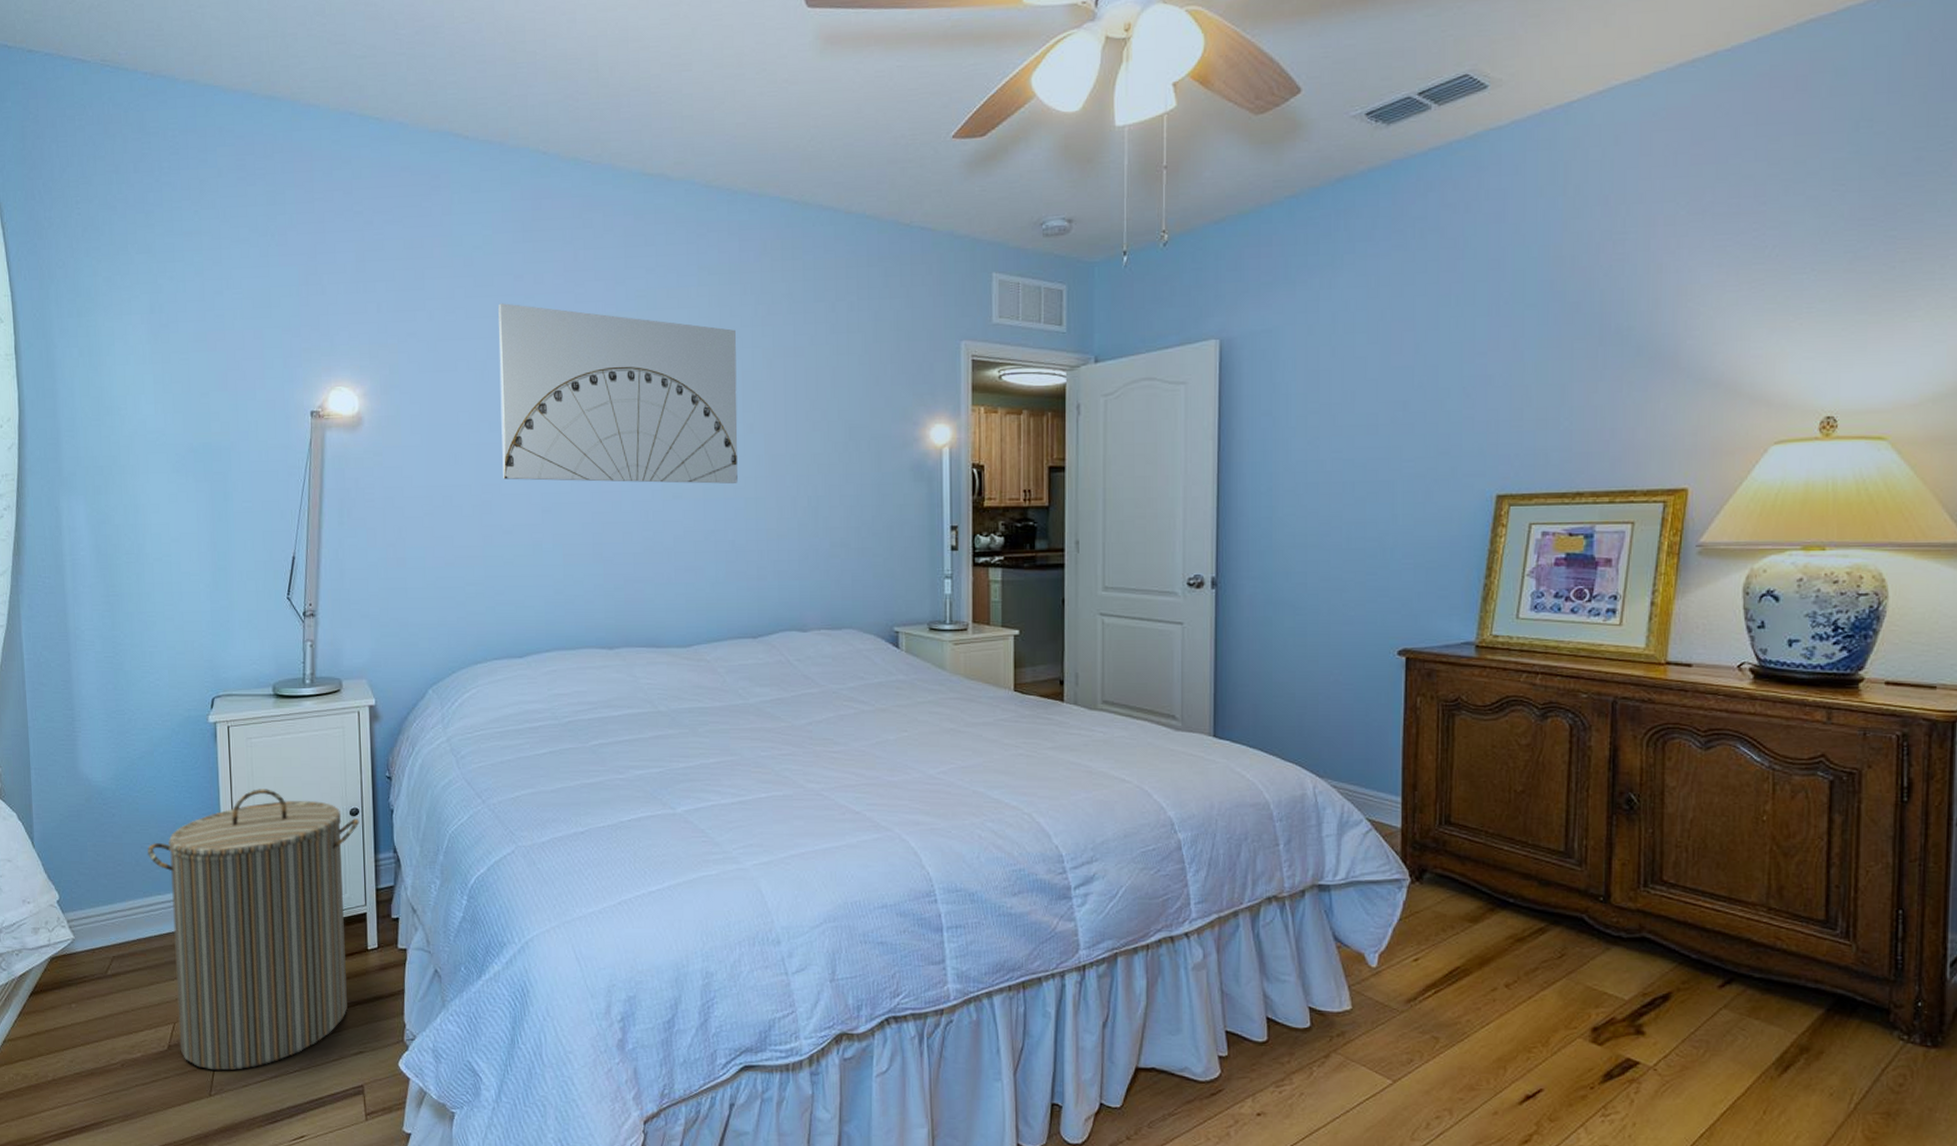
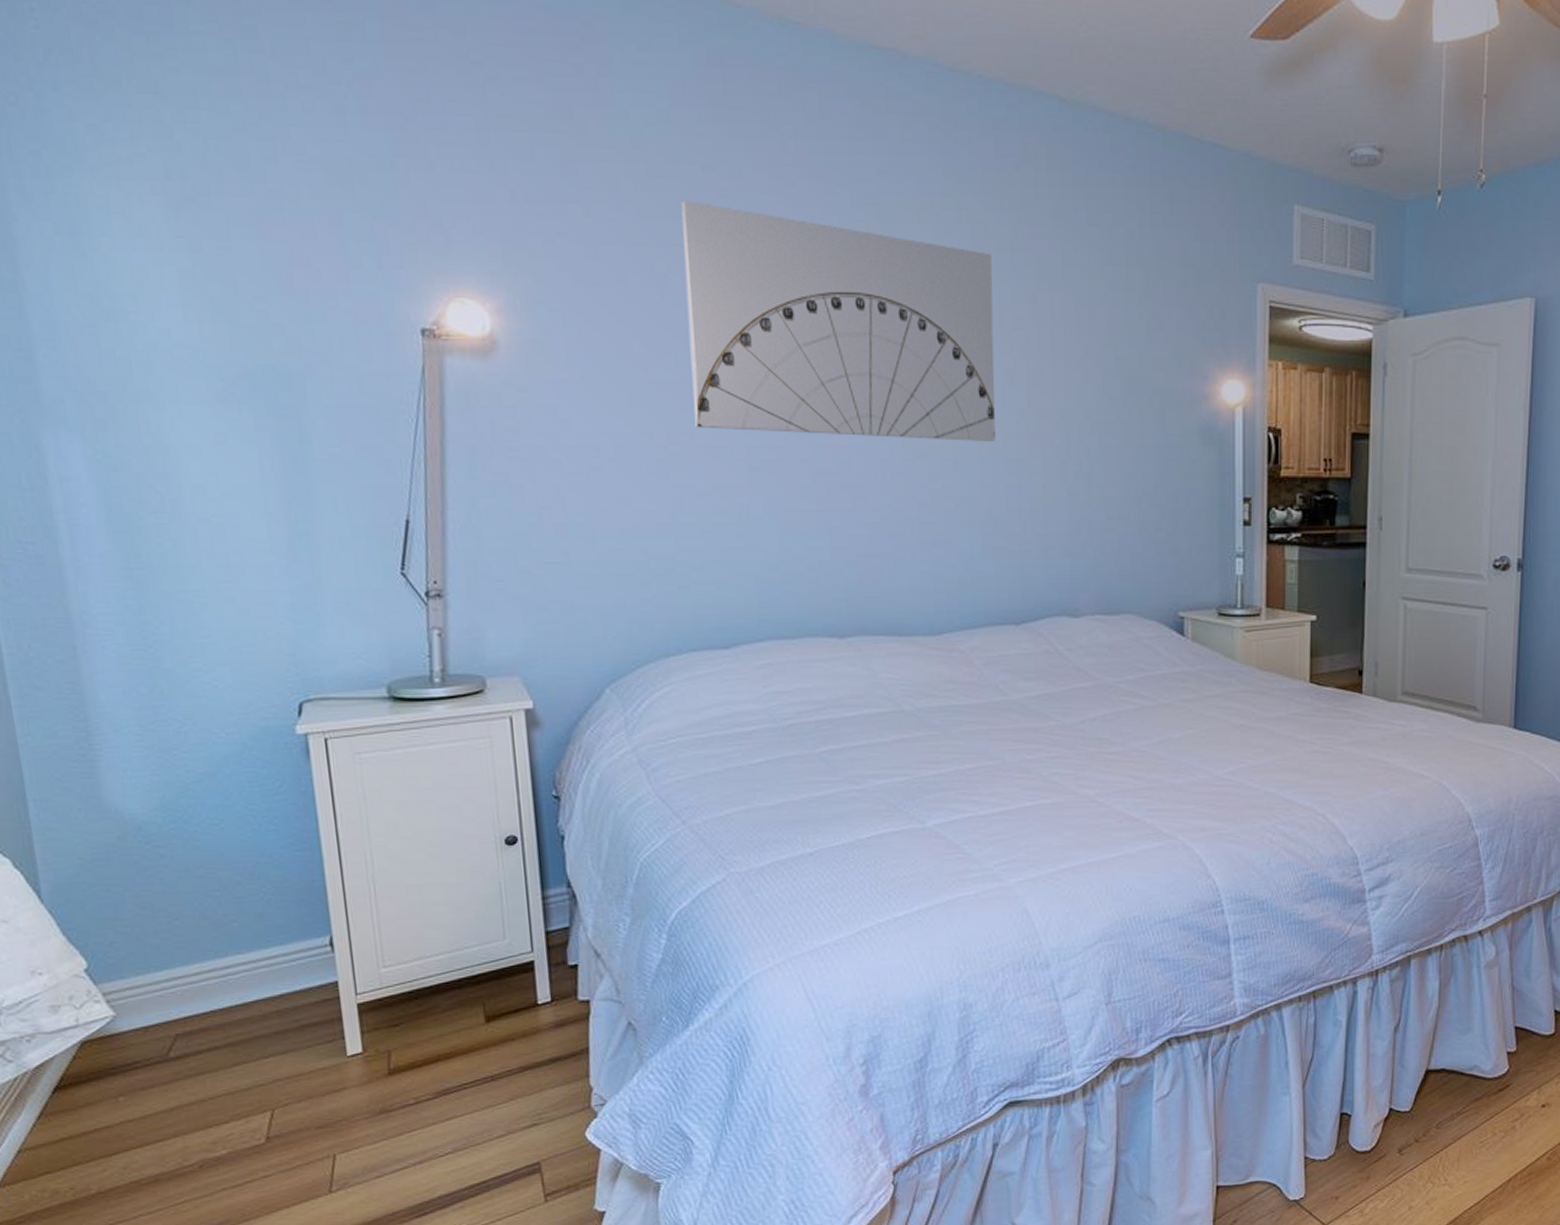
laundry hamper: present [147,789,360,1071] -> none [217,816,519,1162]

